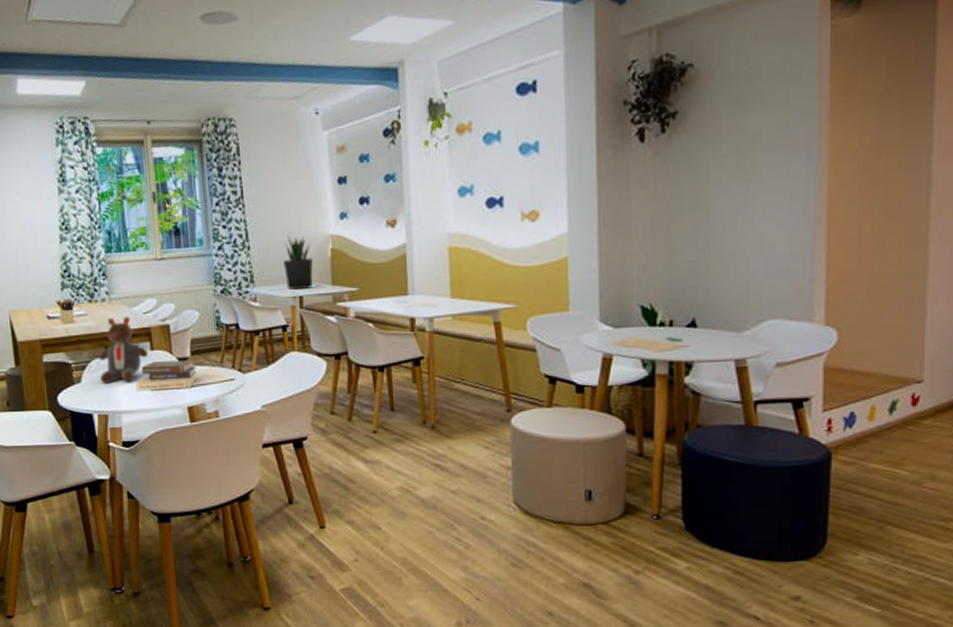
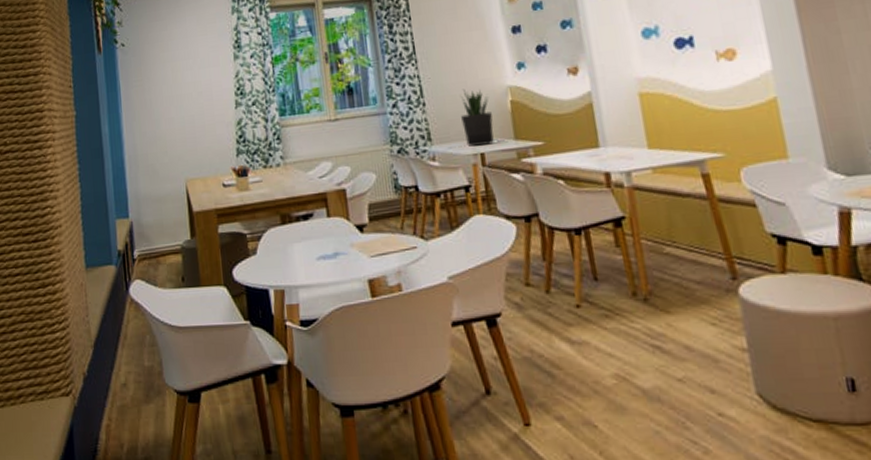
teddy bear: present [98,316,149,383] -> none [274,181,326,255]
books: present [136,360,197,391] -> none [312,227,376,263]

